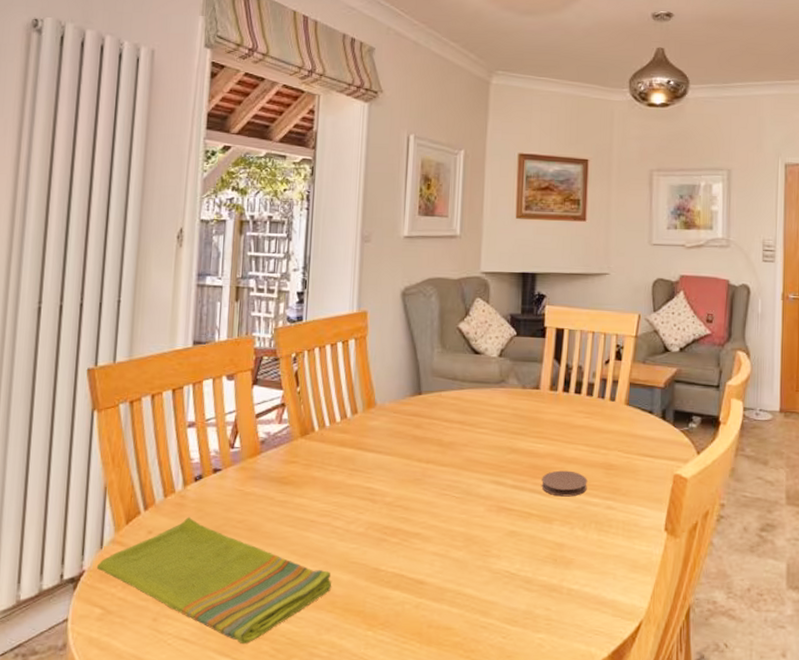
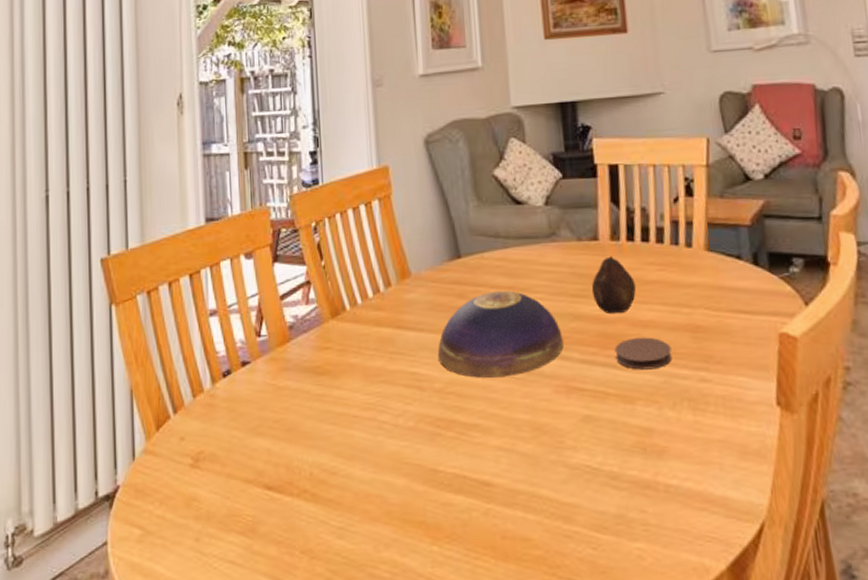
dish towel: present [96,516,331,645] -> none [130,418,385,566]
decorative bowl: none [392,424,500,496] -> present [438,290,563,378]
fruit: none [528,403,565,450] -> present [591,256,636,313]

